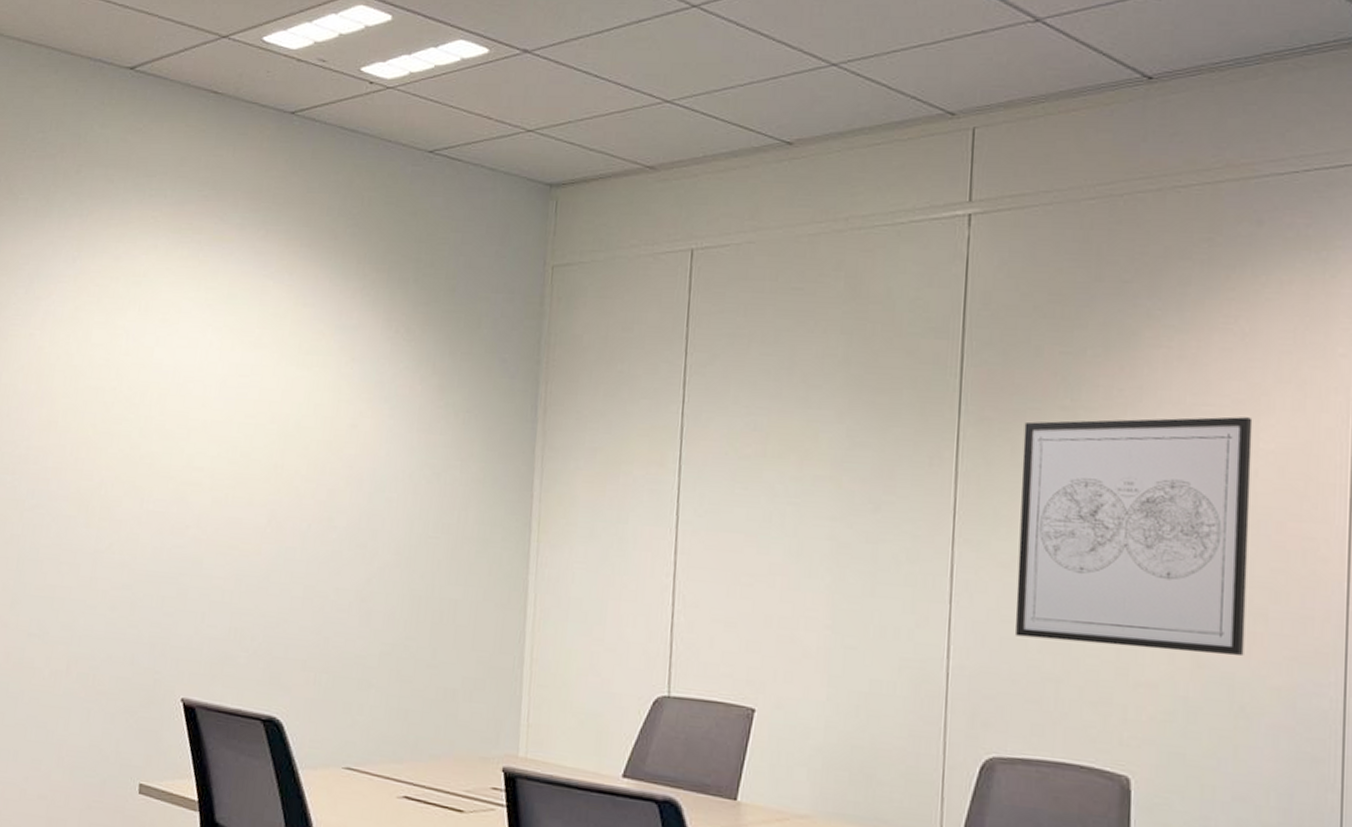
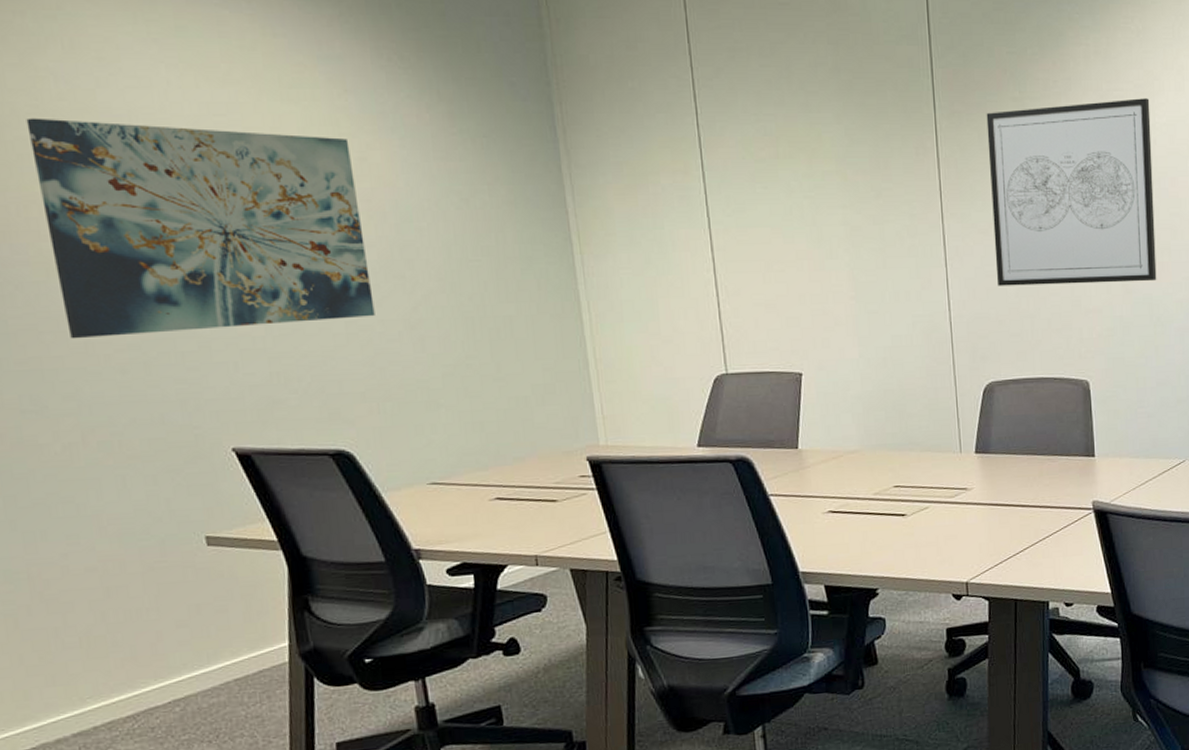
wall art: none [81,369,345,584] -> present [26,118,375,339]

